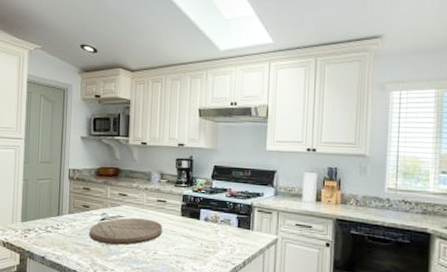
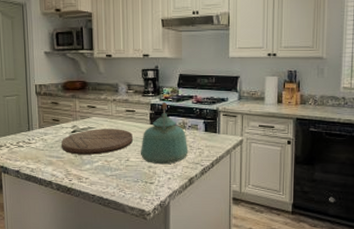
kettle: none [169,193,220,261] -> present [141,101,189,165]

